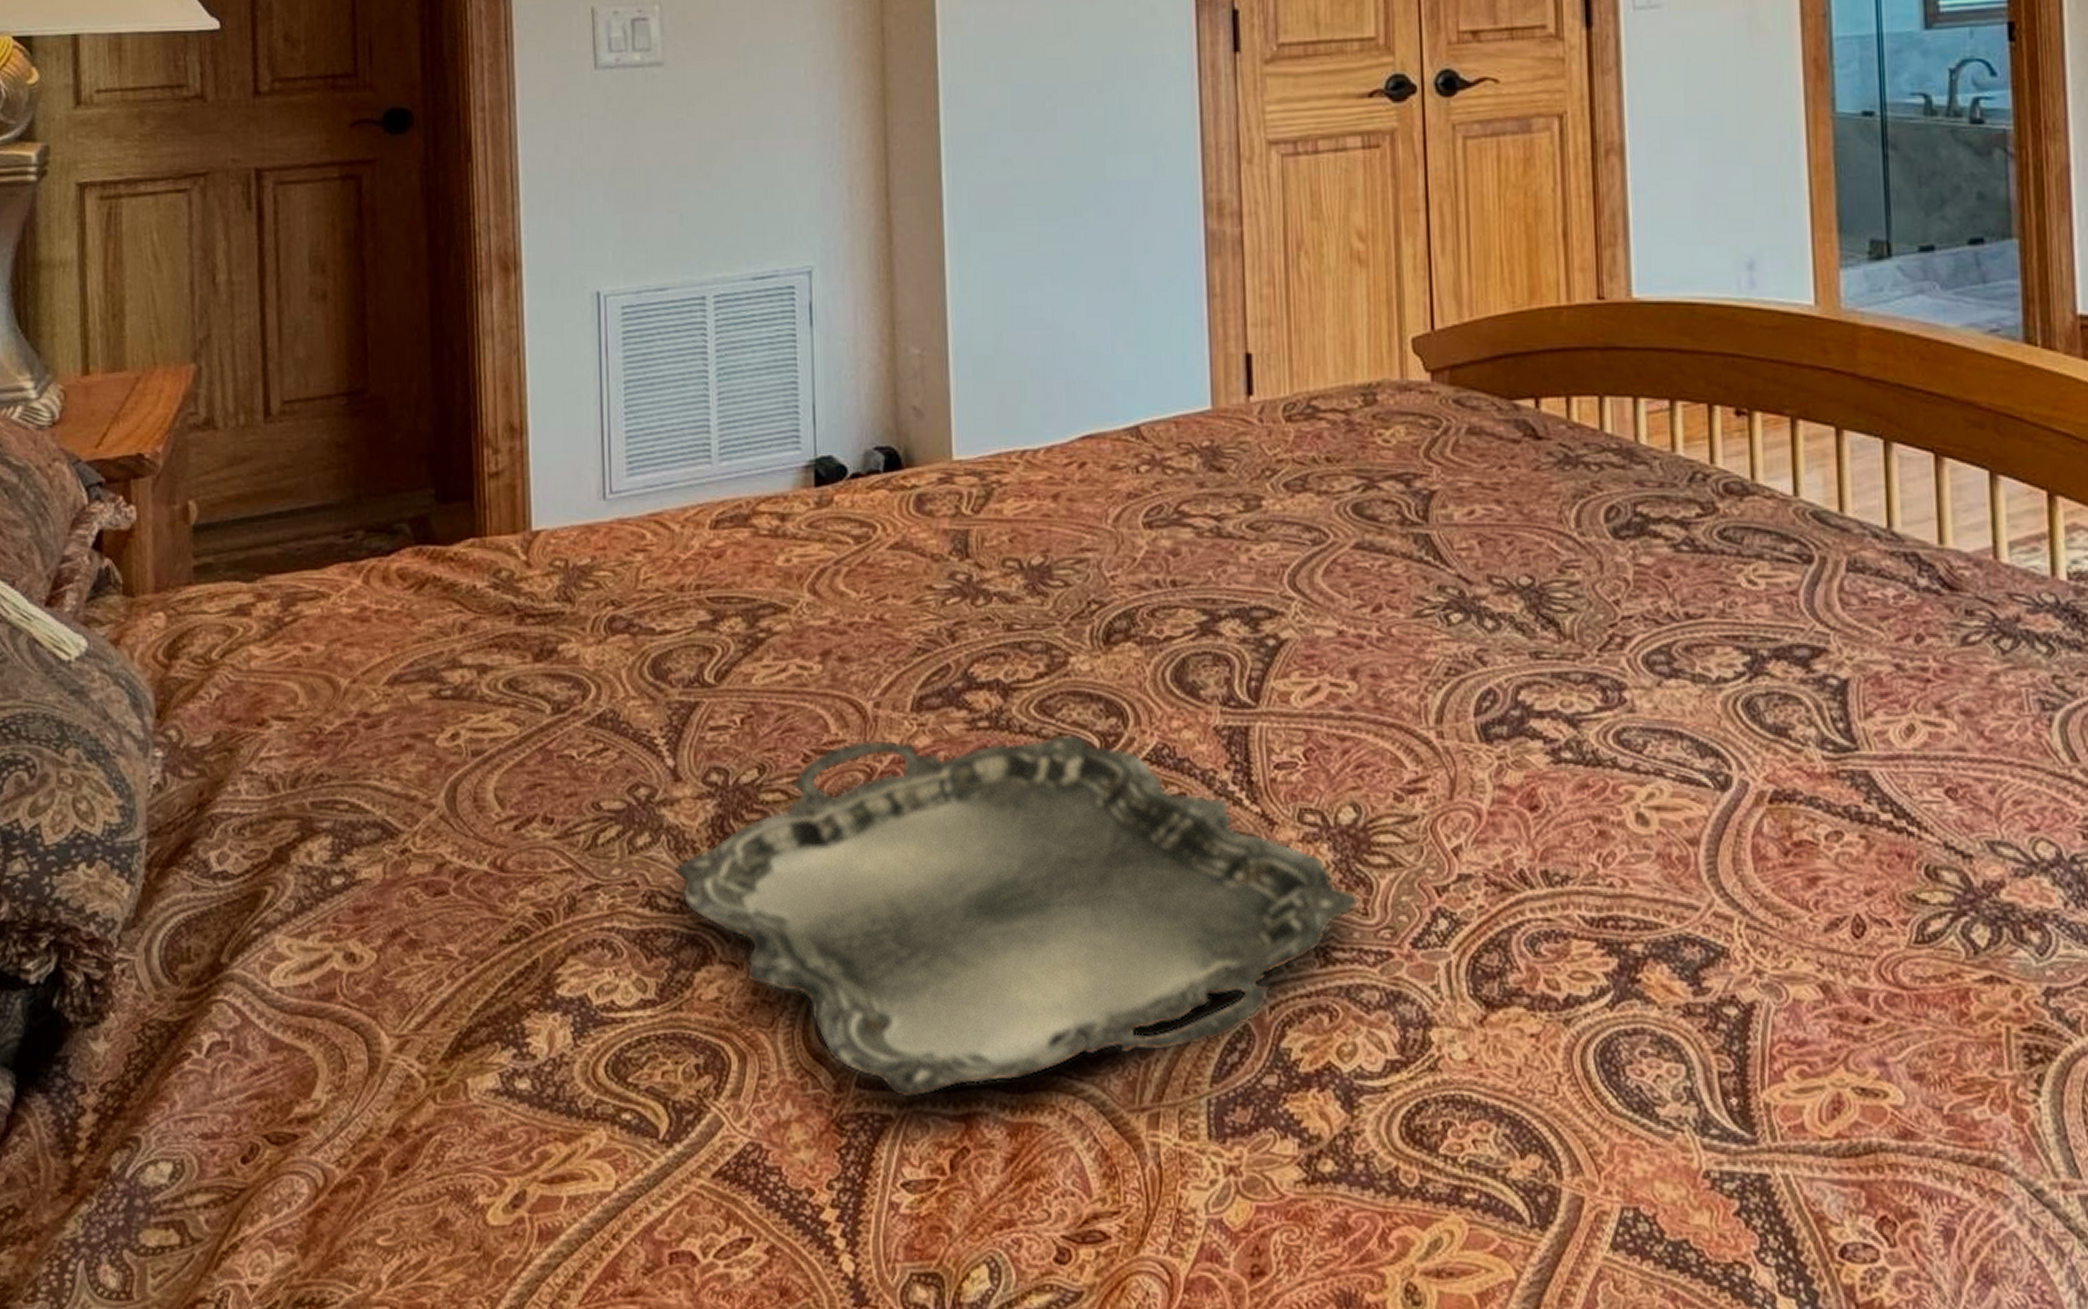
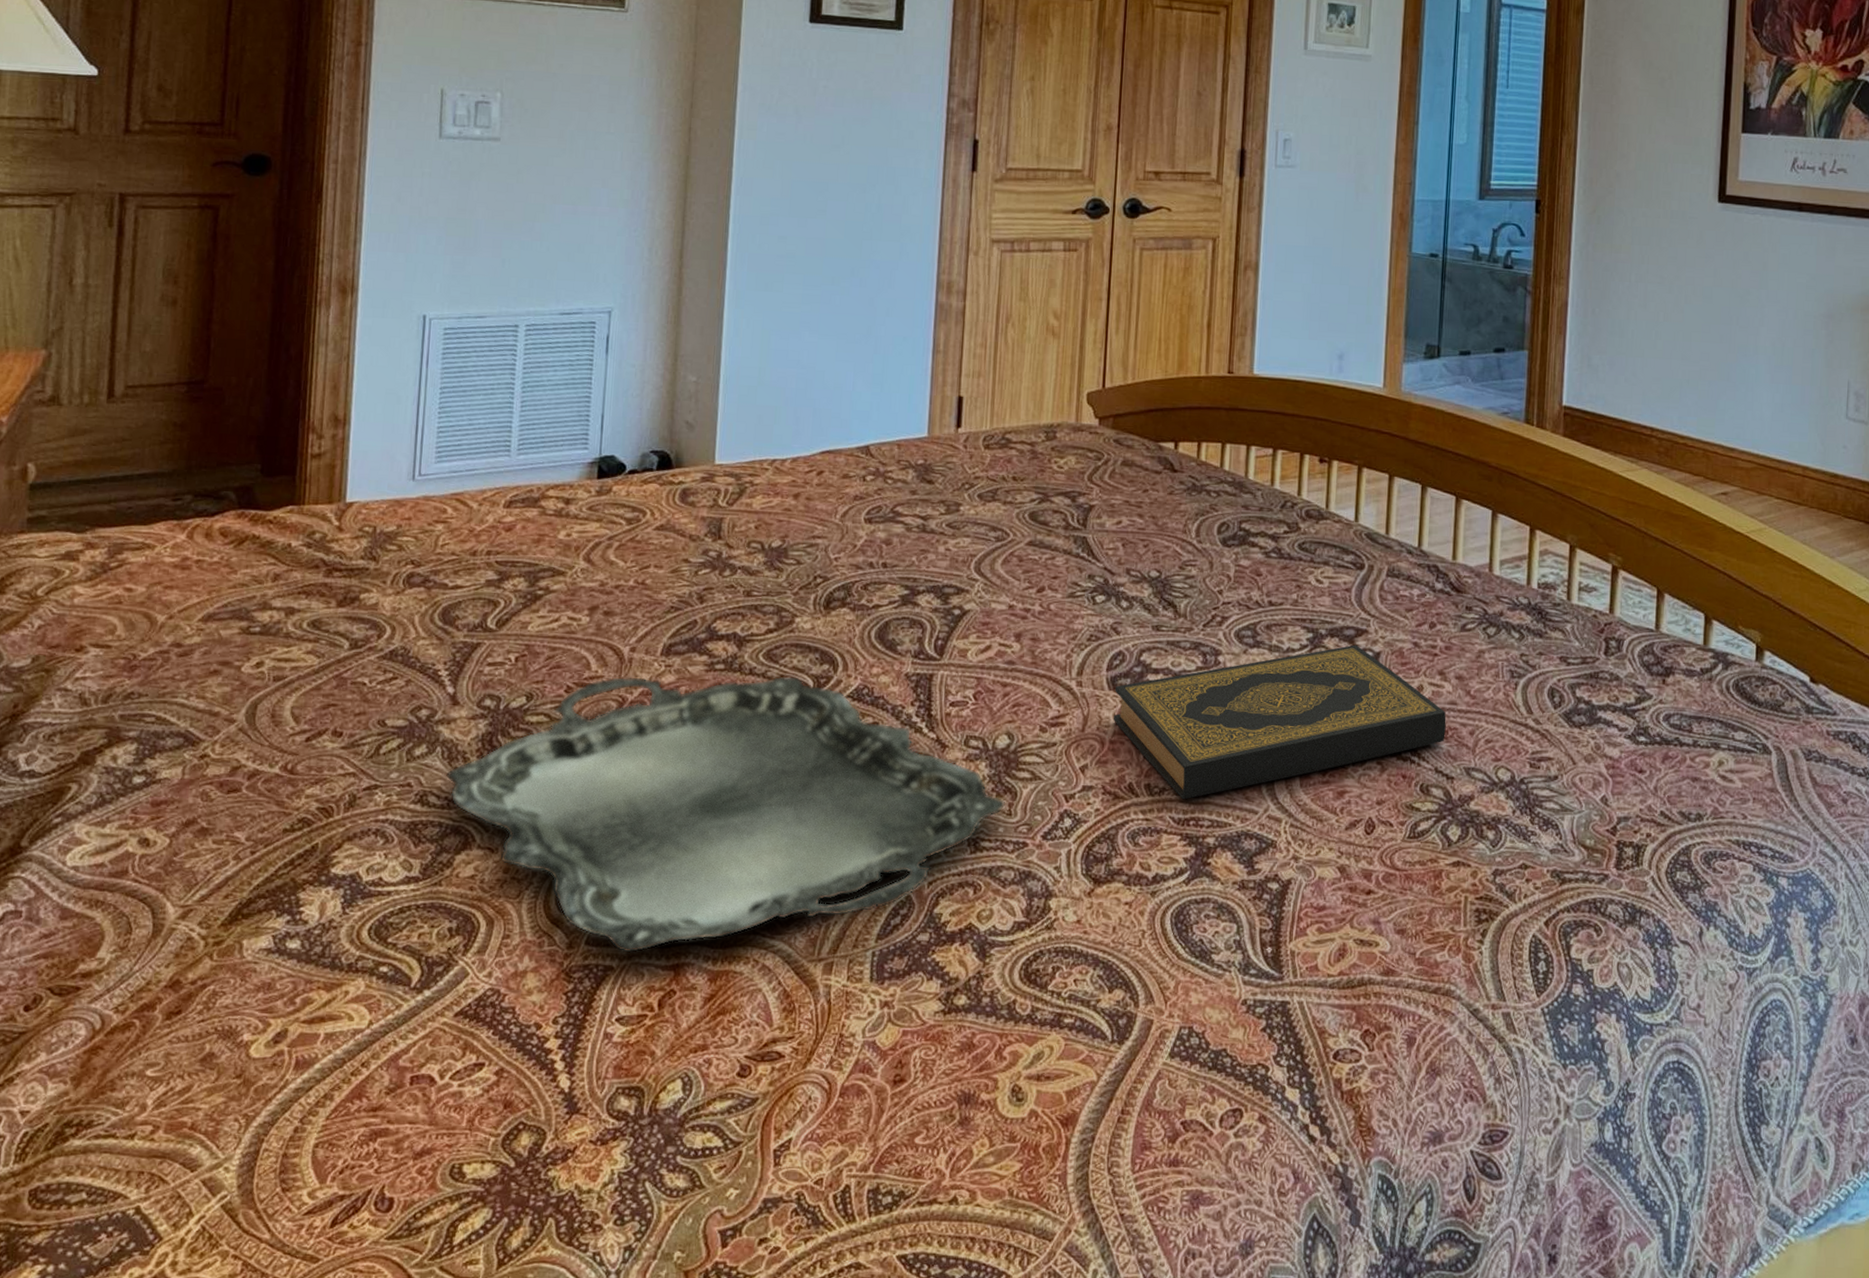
hardback book: none [1487,669,1954,892] -> present [1114,644,1447,800]

